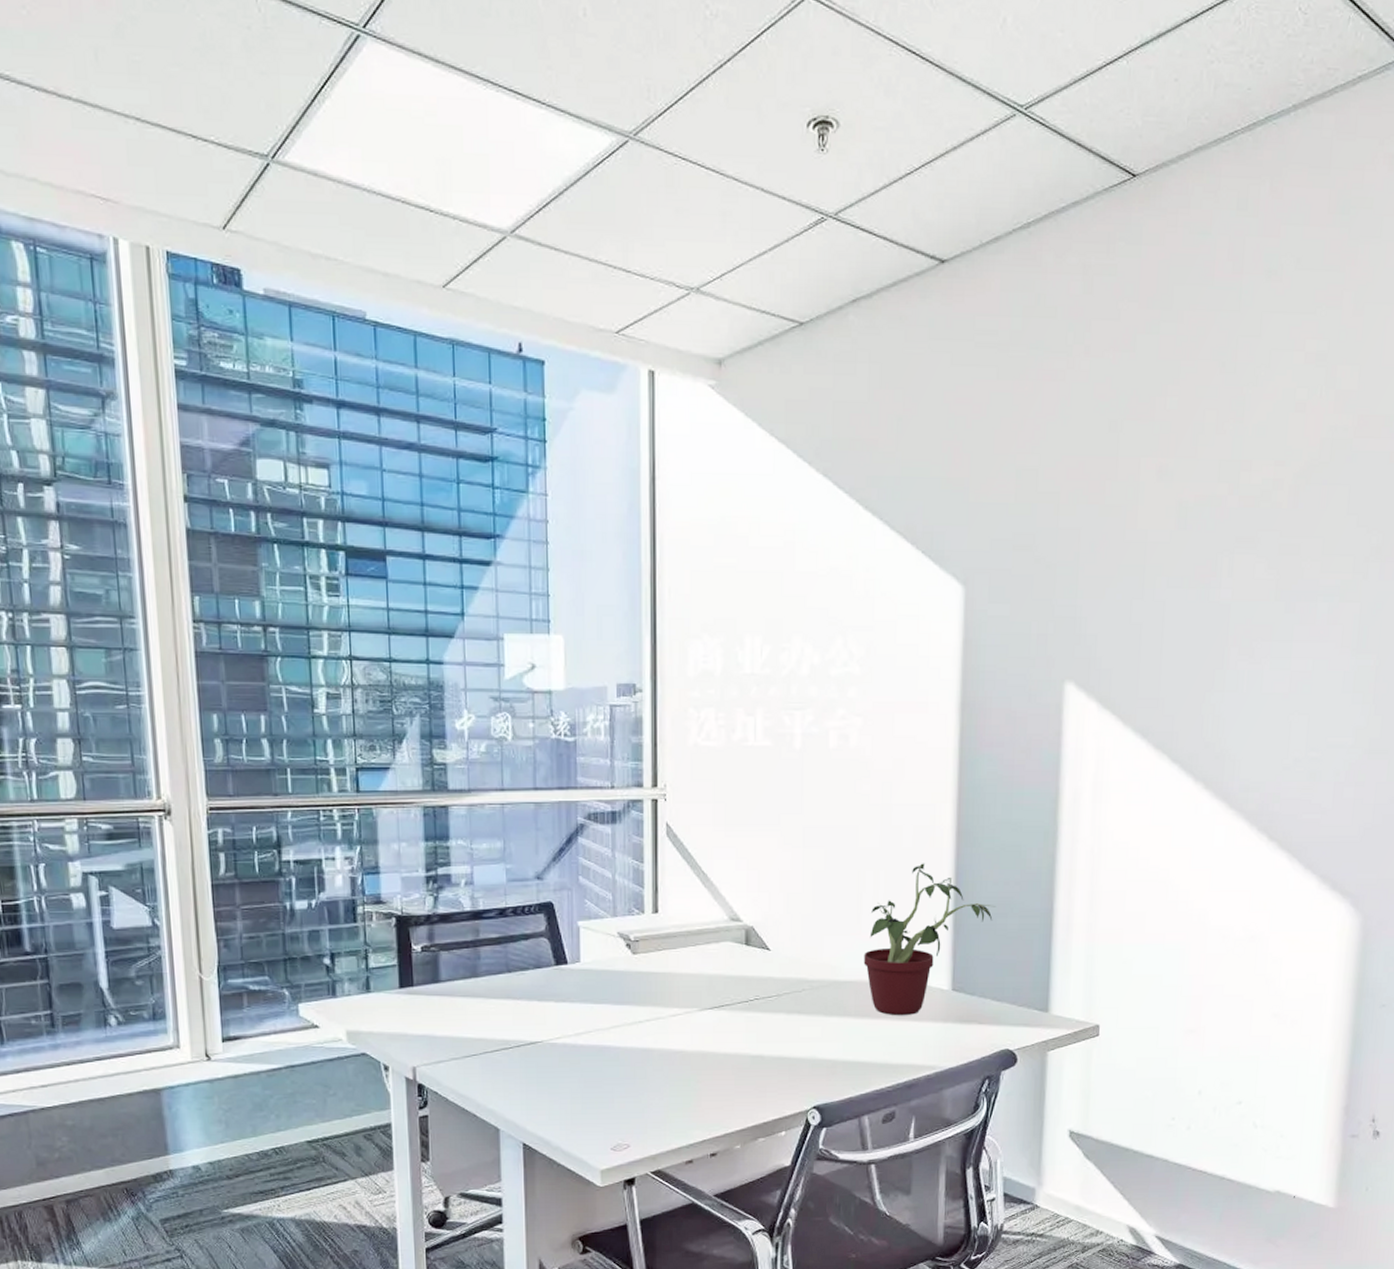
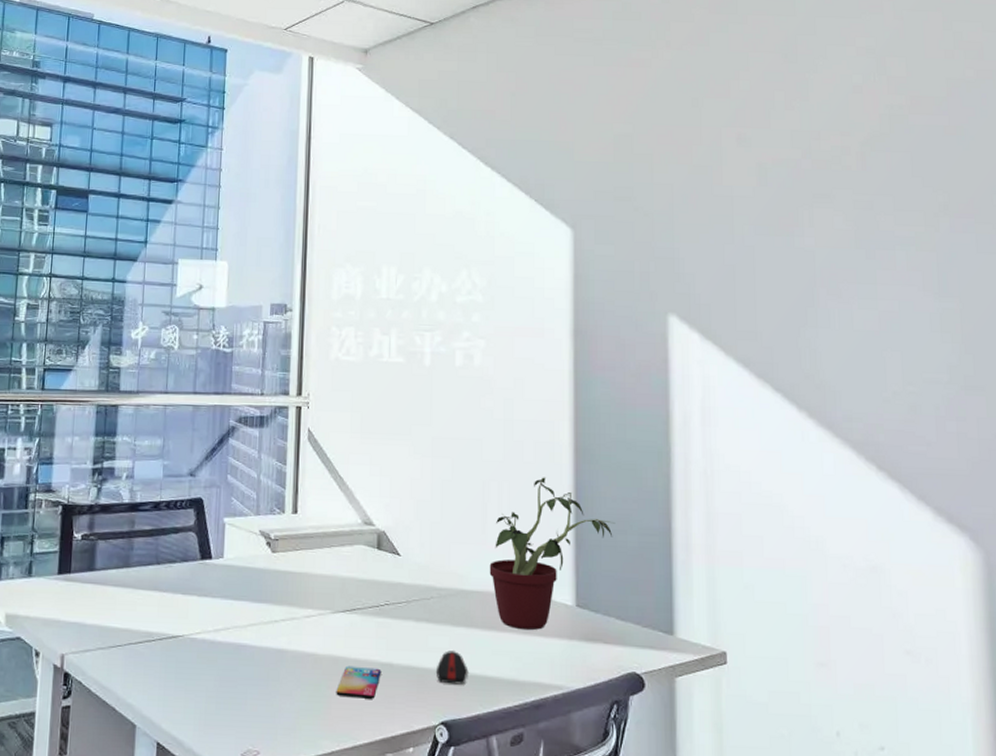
smartphone: none [706,1060,752,1090] -> present [336,665,381,699]
computer mouse: none [807,1040,841,1071] -> present [435,651,469,685]

